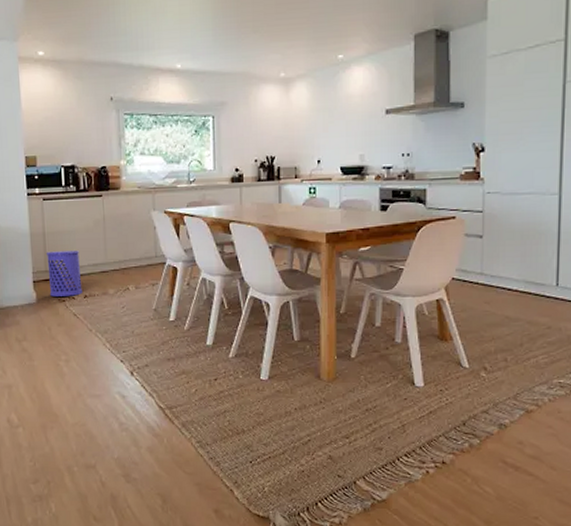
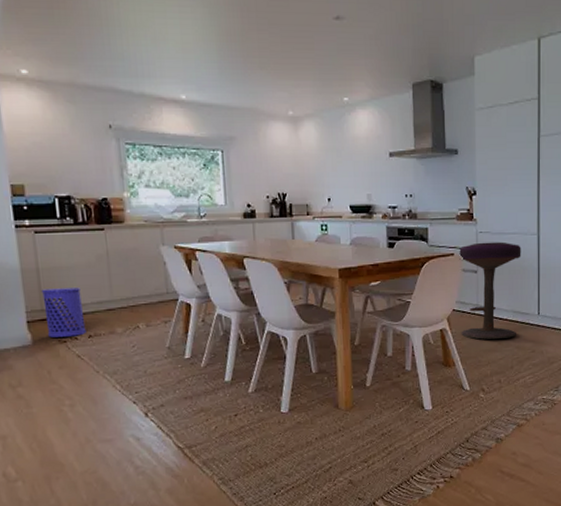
stool: none [461,203,538,312] -> present [459,242,521,340]

